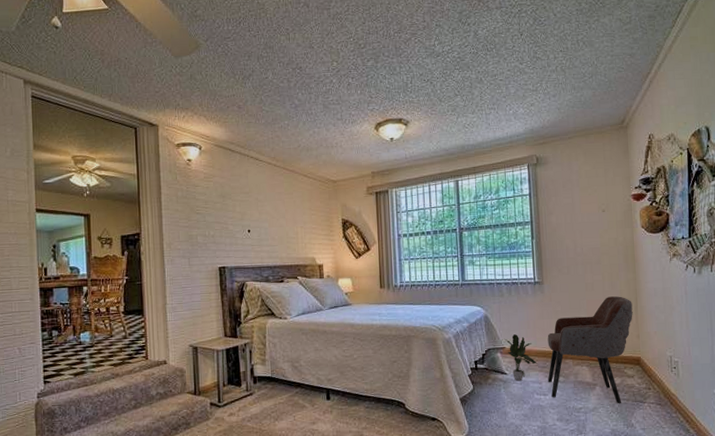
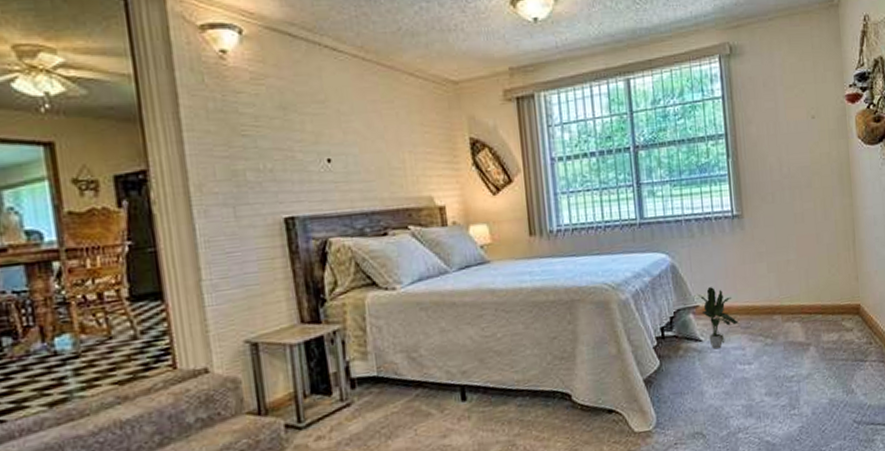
armchair: present [547,296,633,404] -> none [750,228,850,367]

